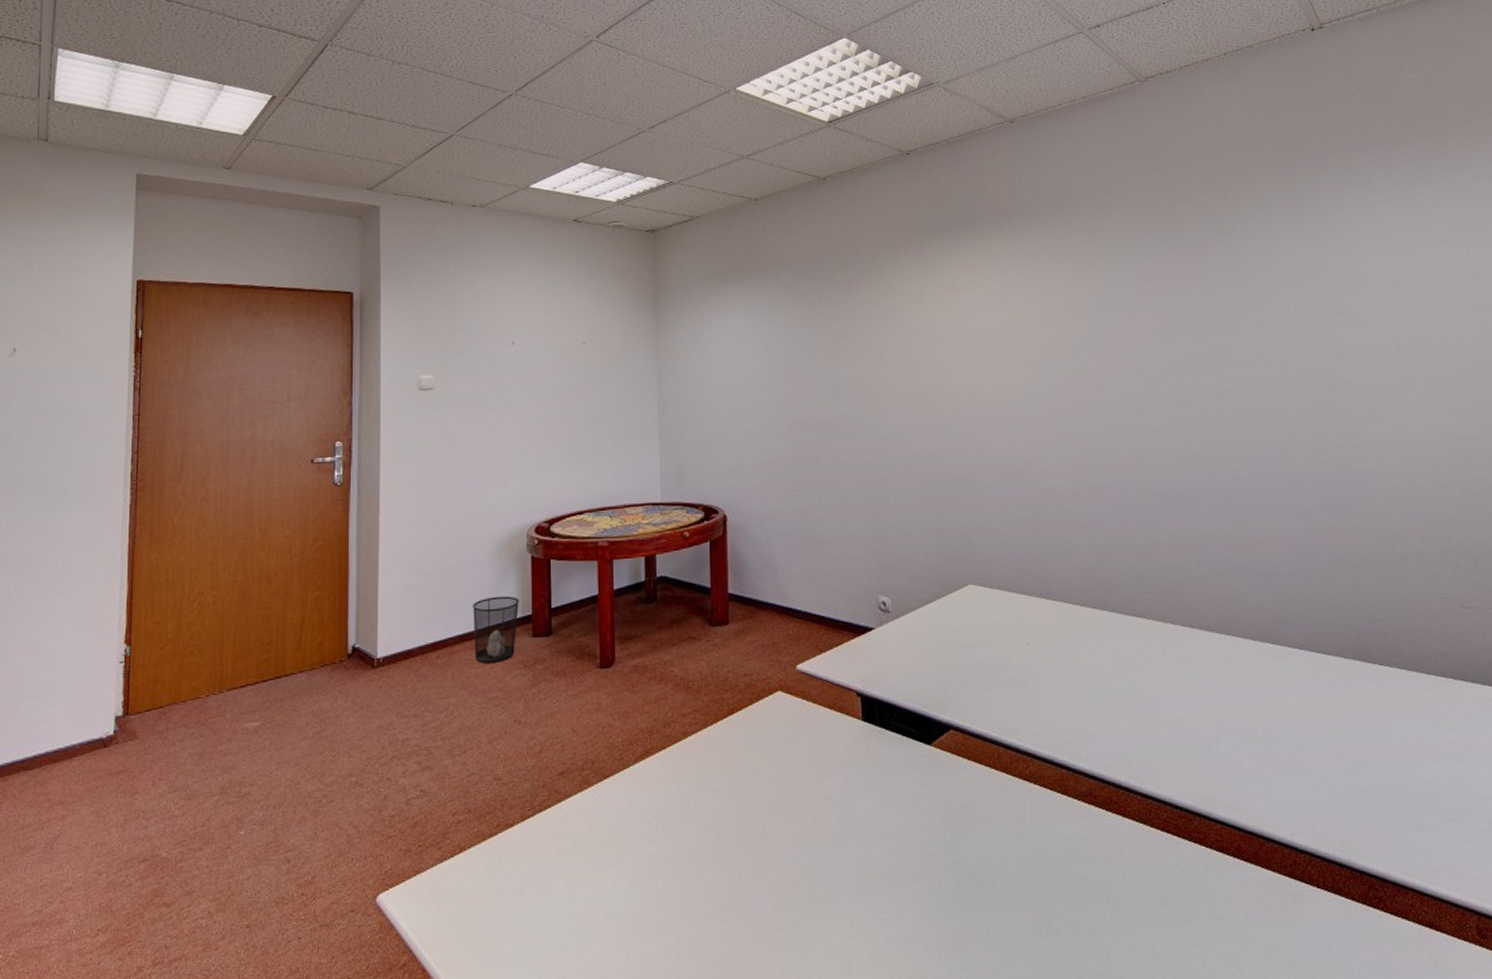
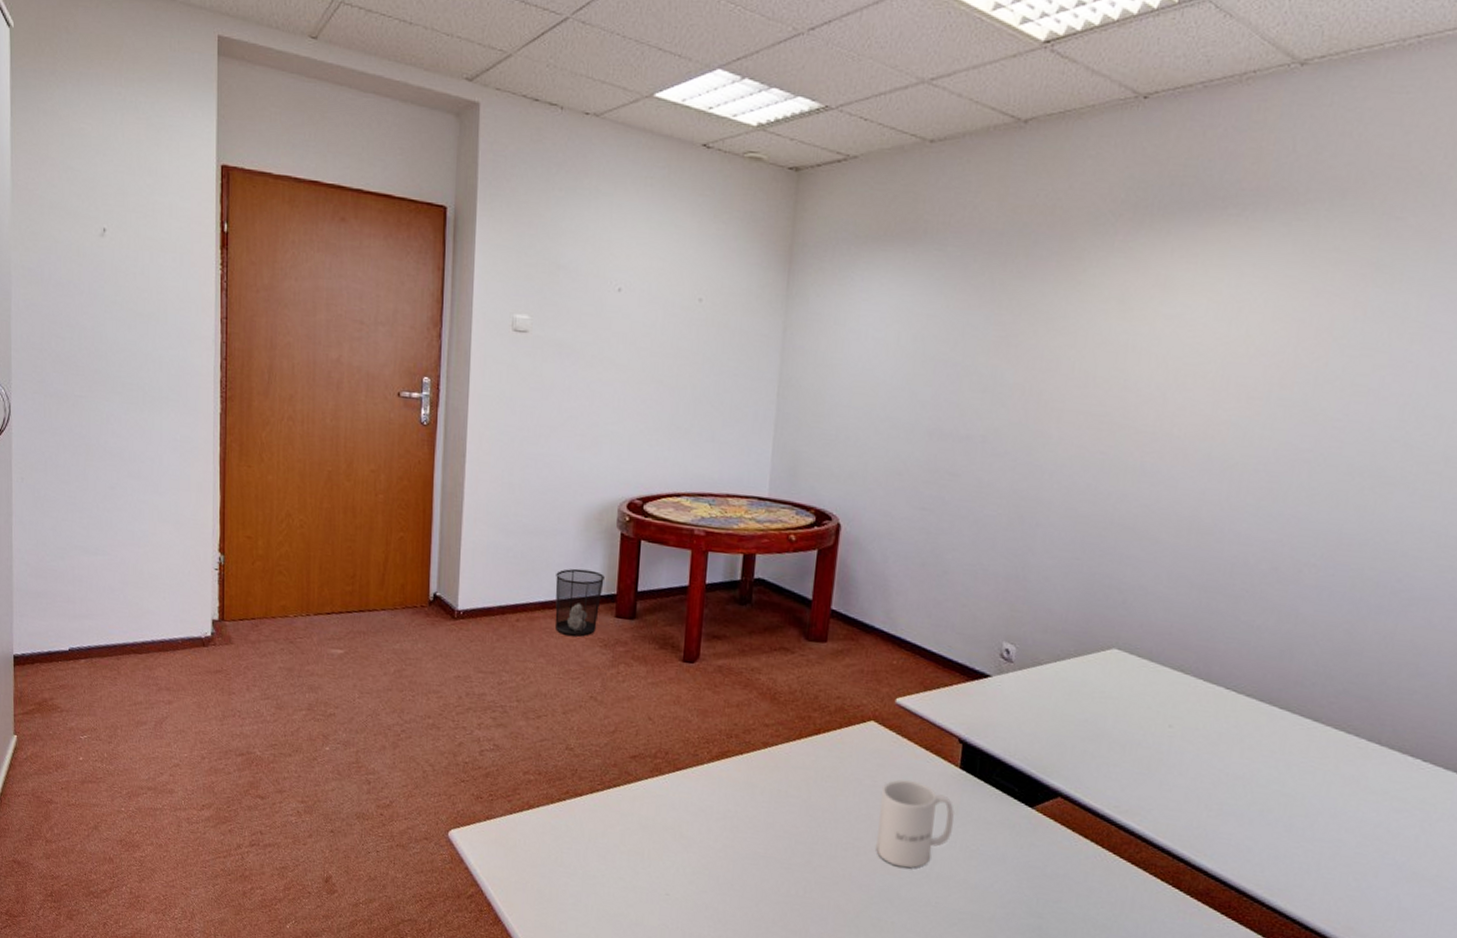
mug: none [796,742,865,831] -> present [876,779,954,868]

